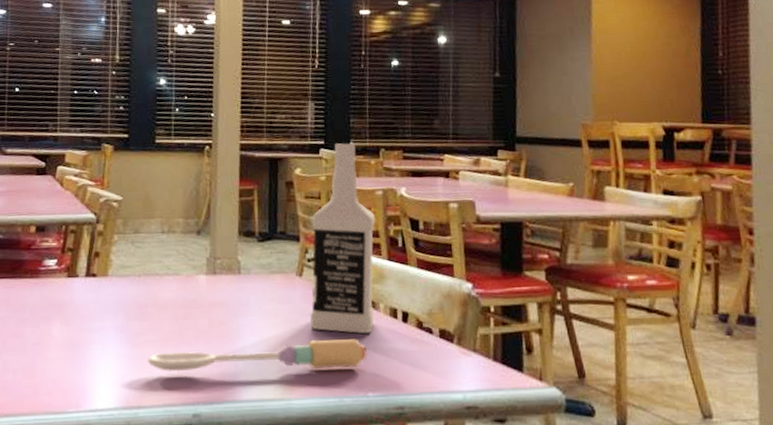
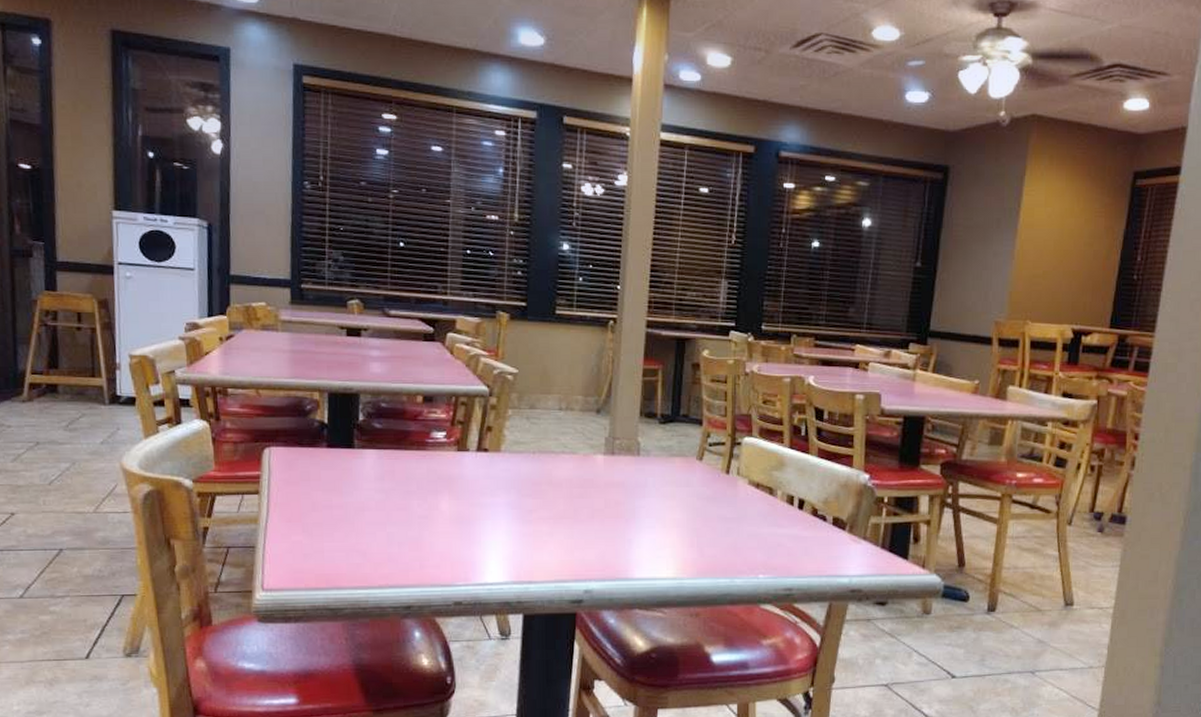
spoon: present [148,339,367,372] -> none [540,523,761,551]
vodka: present [310,143,375,334] -> none [707,326,780,519]

